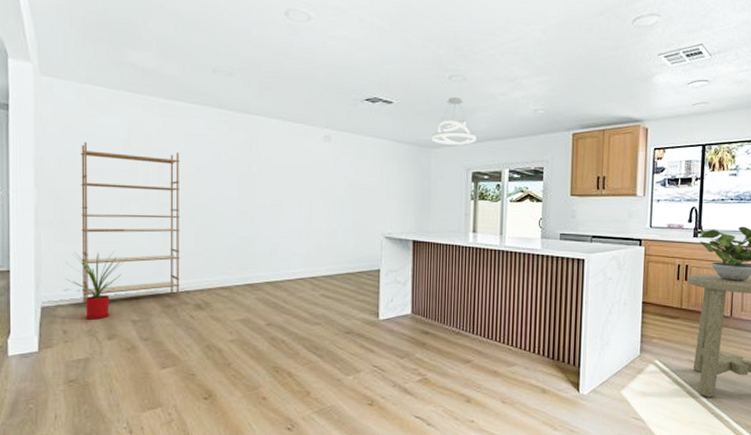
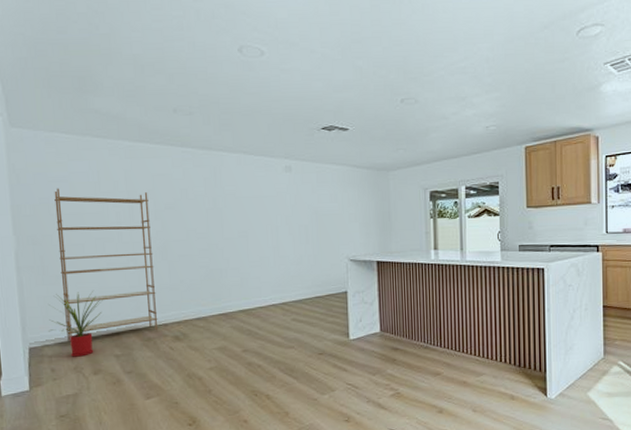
pendant light: present [432,97,477,145] -> none [389,120,432,167]

